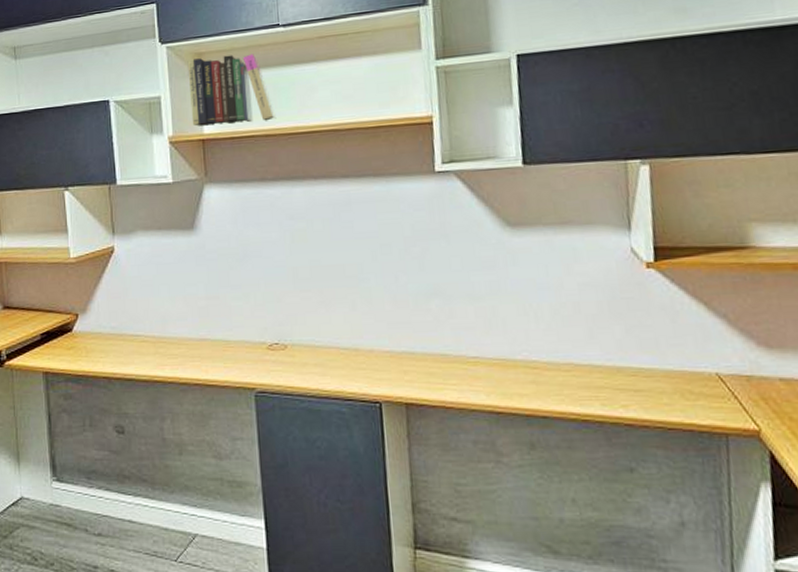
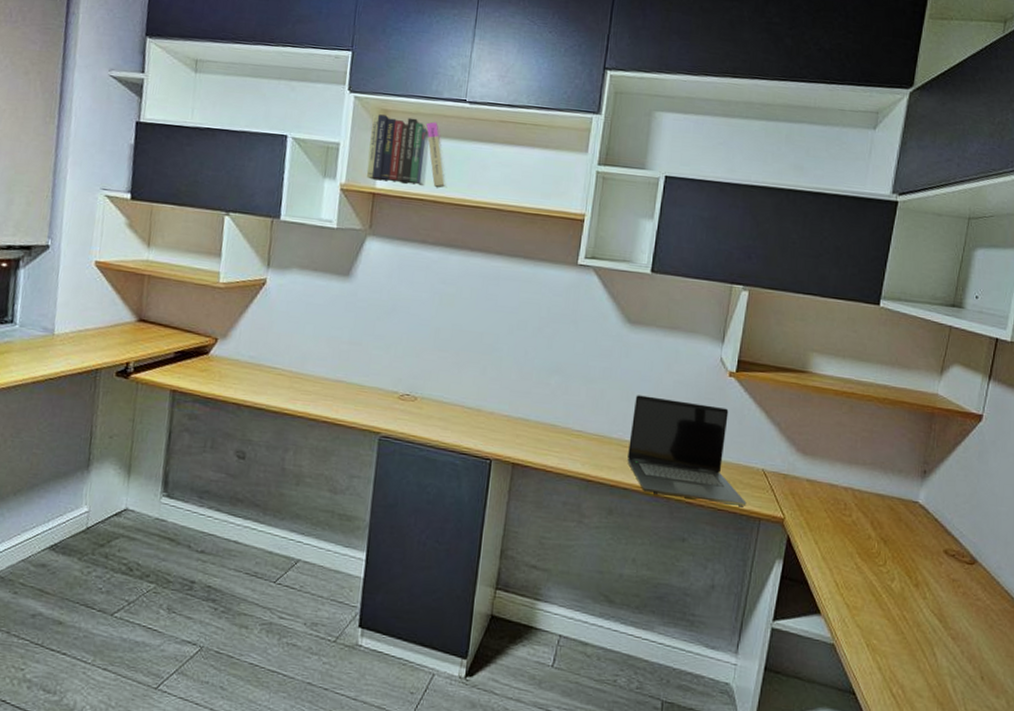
laptop: none [535,305,705,421] -> present [627,395,747,506]

